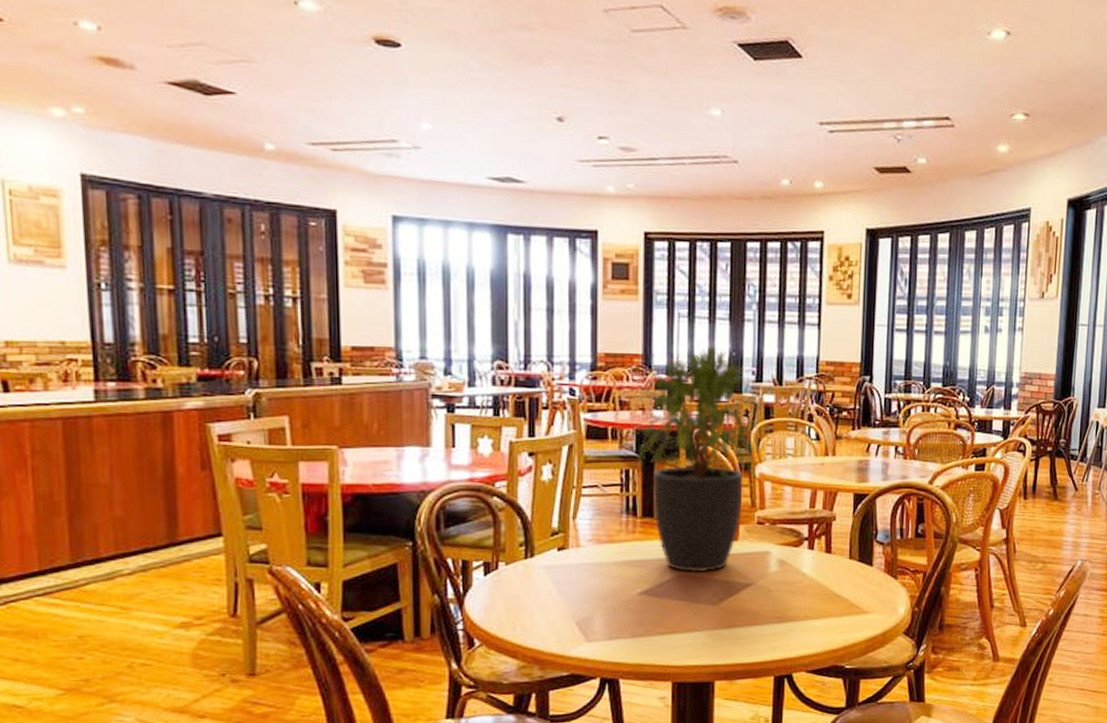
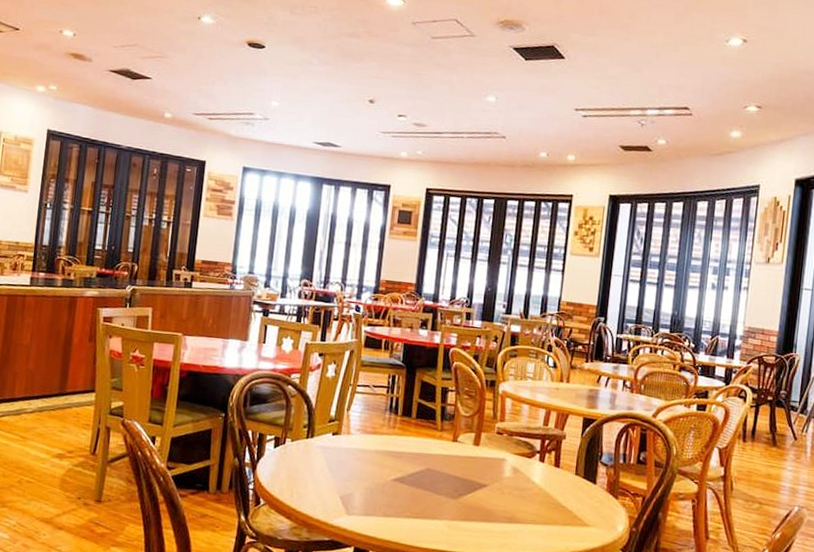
potted plant: present [621,345,770,573] -> none [392,280,514,470]

